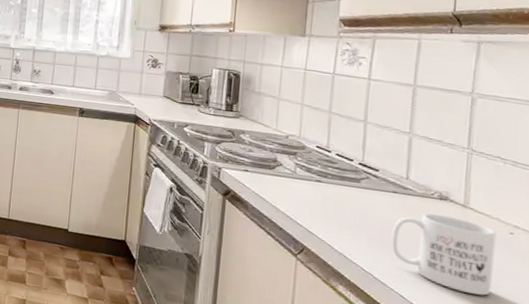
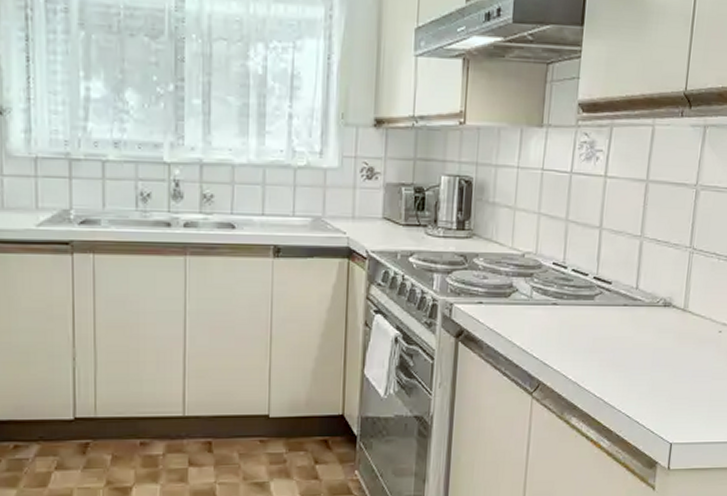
mug: present [391,213,496,296] -> none [620,322,708,400]

